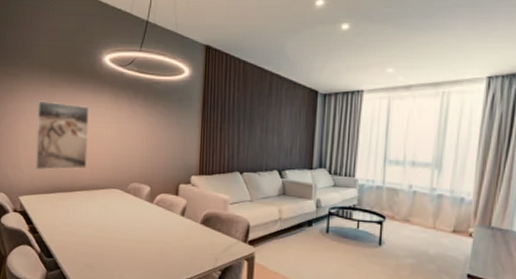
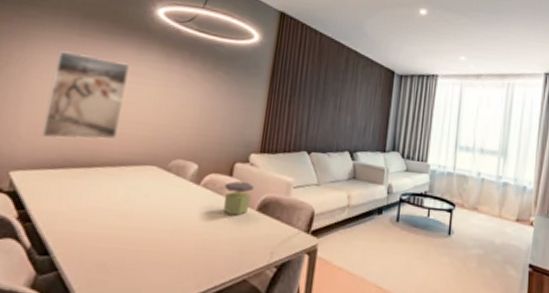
jar: none [172,200,196,229] -> present [223,181,254,216]

